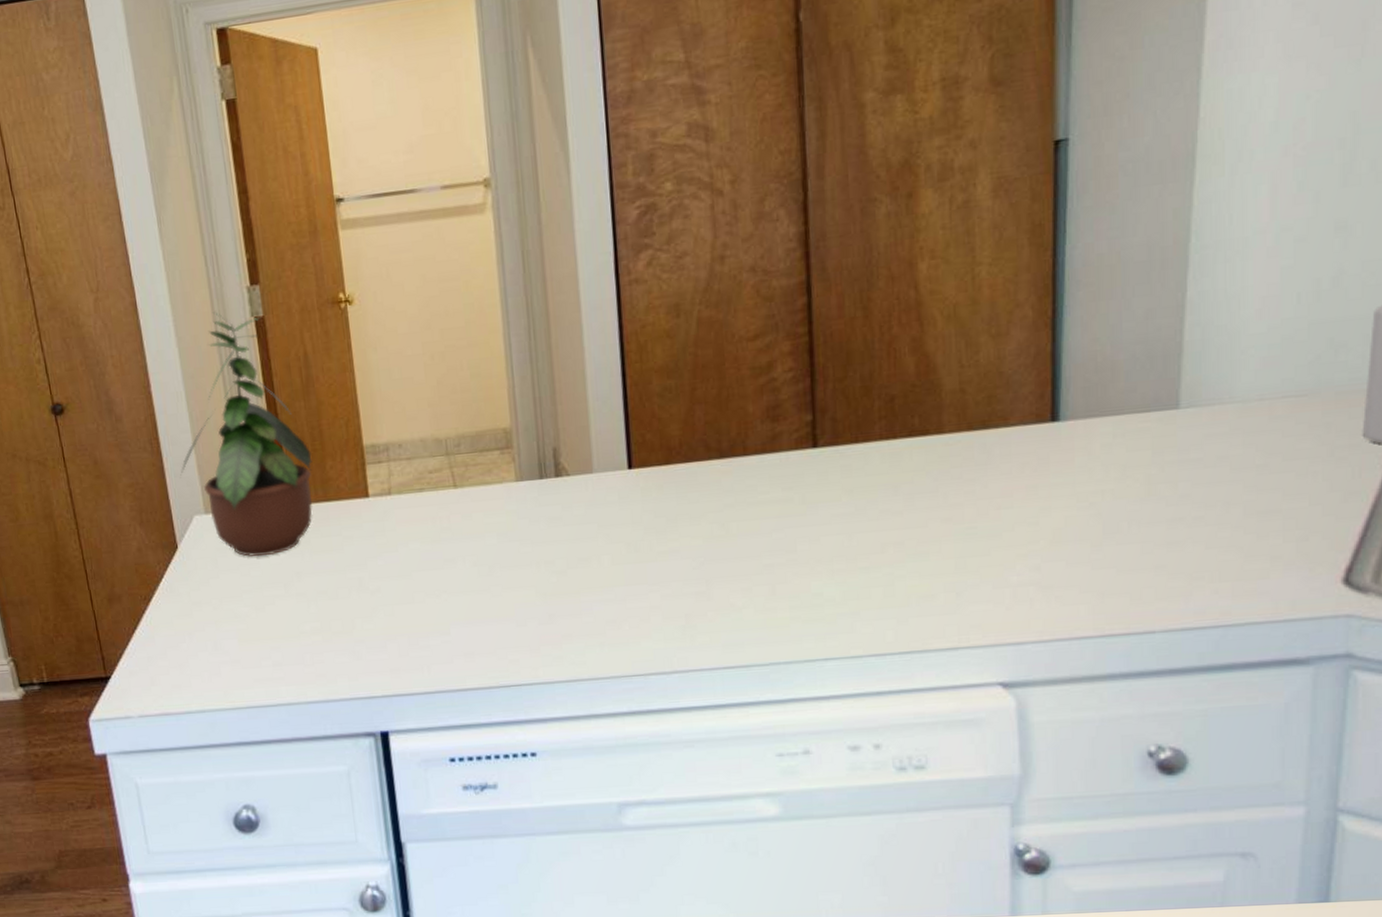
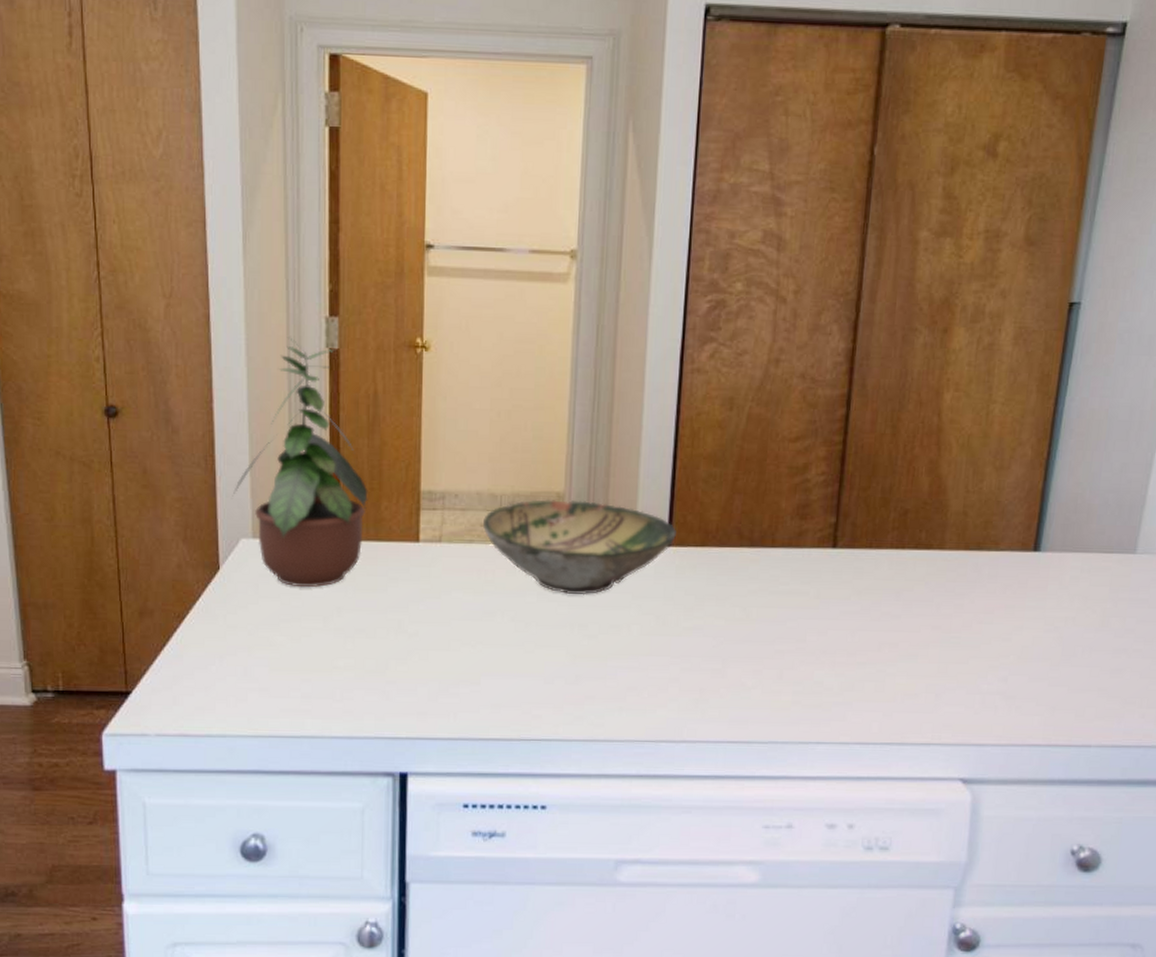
bowl: none [430,432,637,532] -> present [482,499,676,595]

